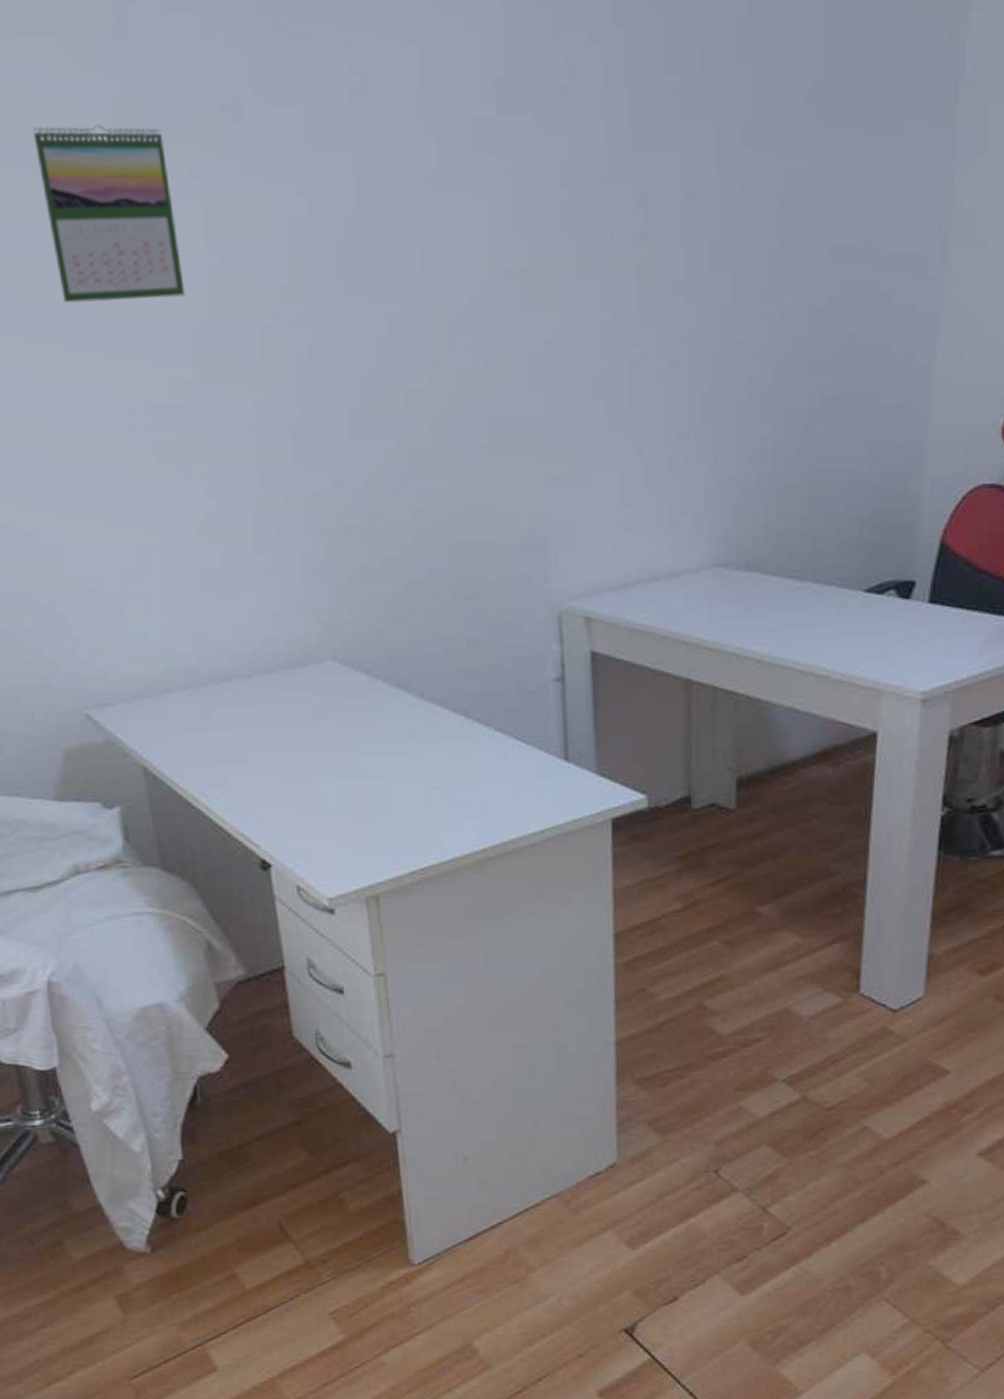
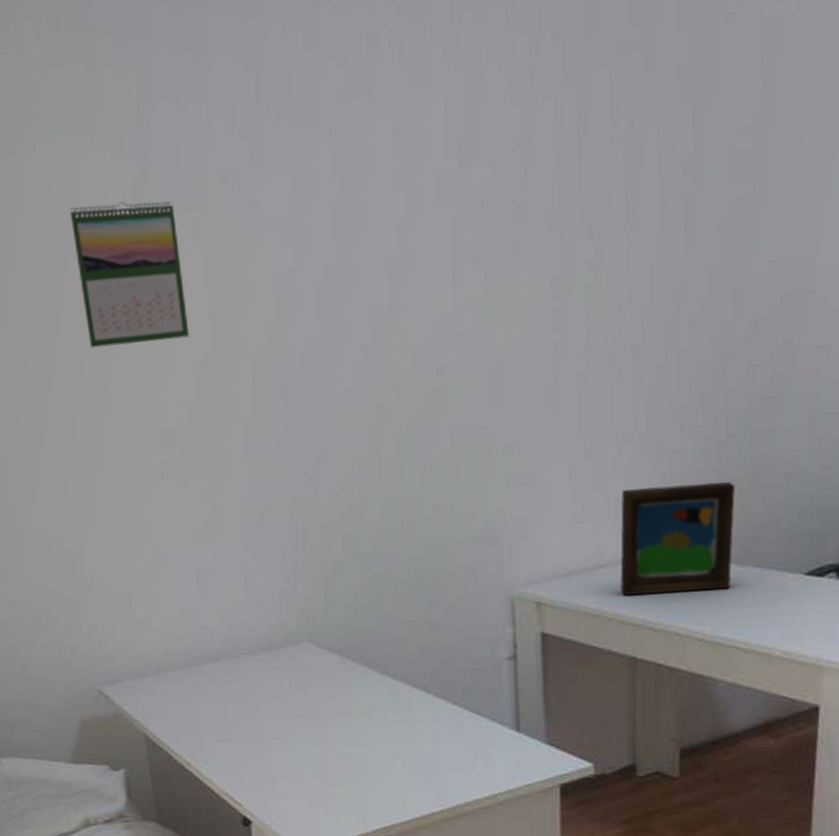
picture frame: none [674,488,794,612] -> present [620,481,735,596]

